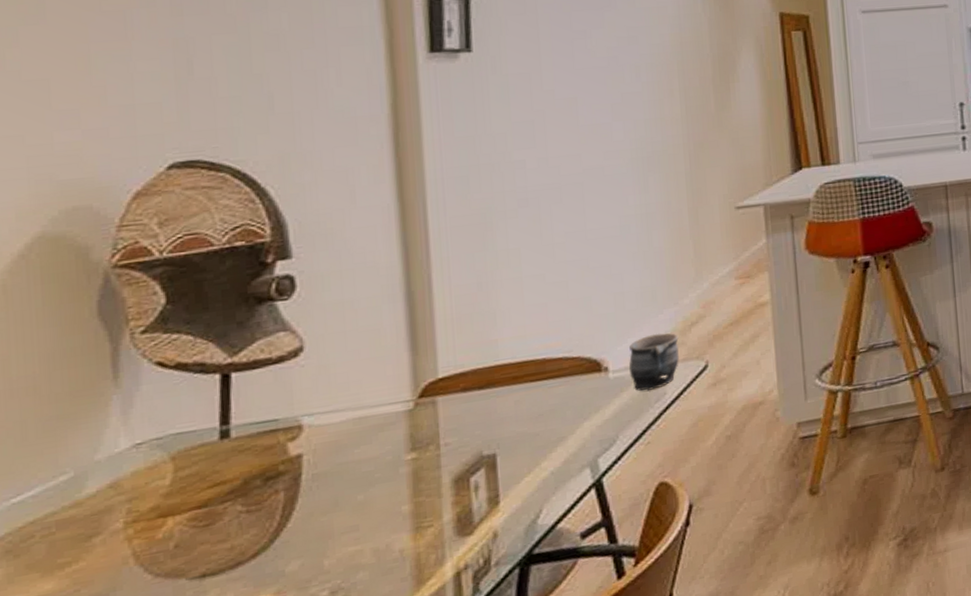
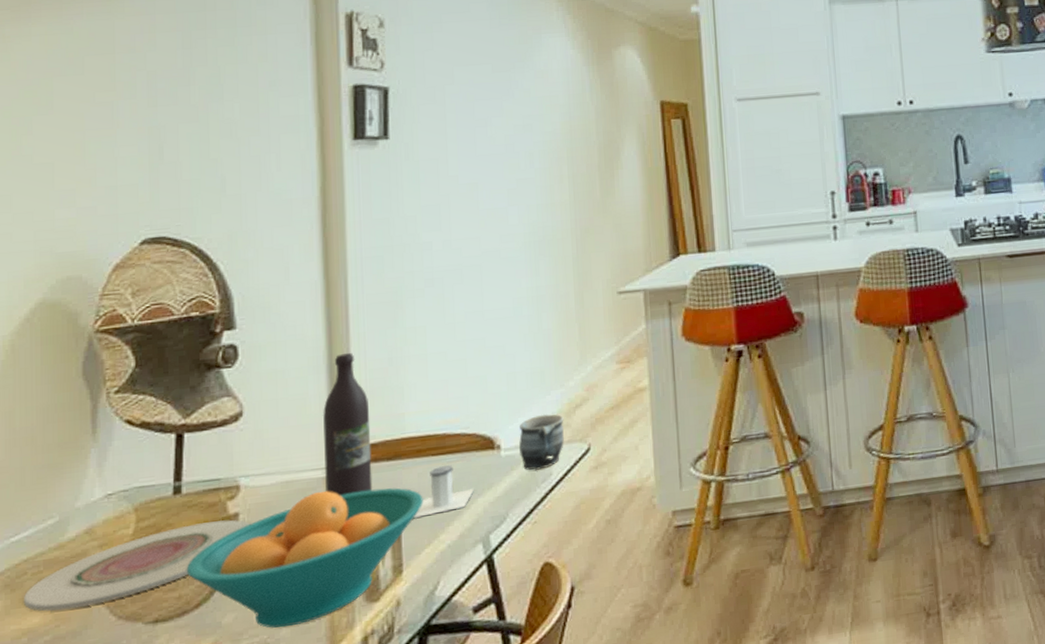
plate: none [30,461,317,576] -> present [23,520,251,612]
fruit bowl: none [239,417,522,572] -> present [186,488,424,628]
wine bottle: none [400,278,462,430] -> present [322,352,373,496]
salt shaker: none [511,390,579,447] -> present [414,465,474,518]

